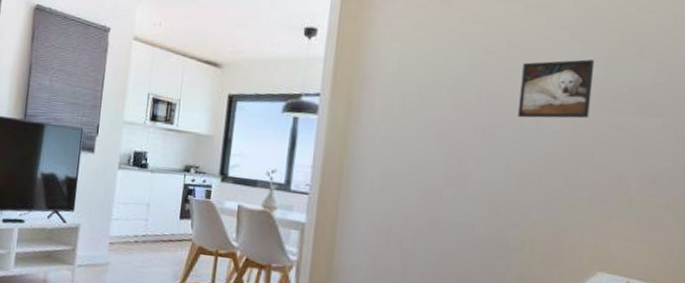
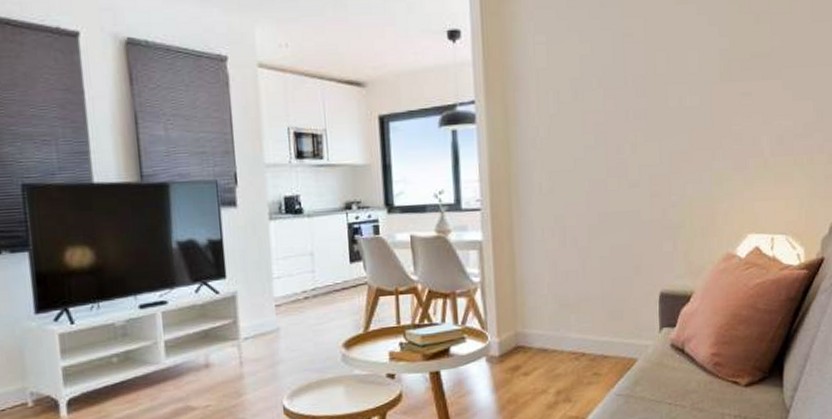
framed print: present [517,59,595,119] -> none [661,32,723,98]

